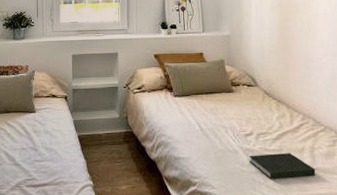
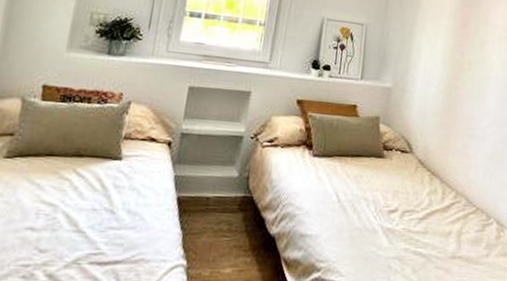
book: present [249,153,316,180] -> none [388,236,459,268]

